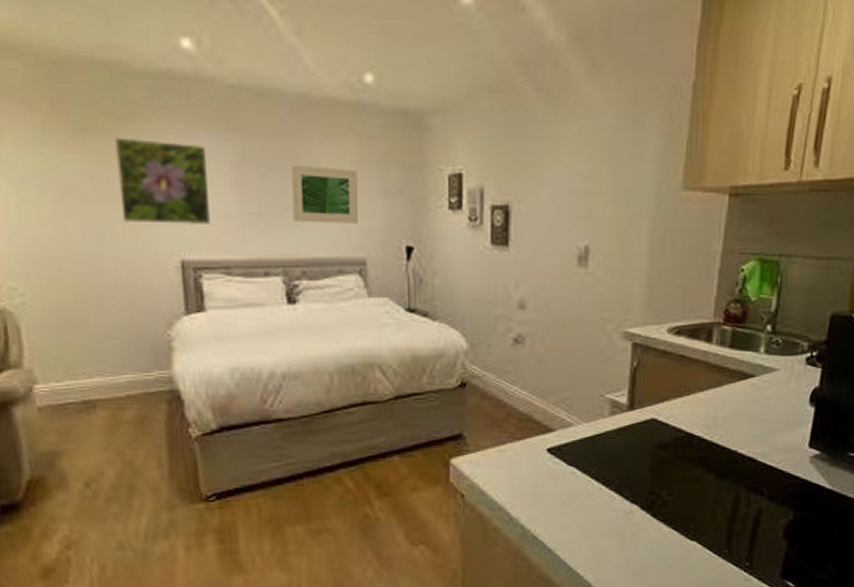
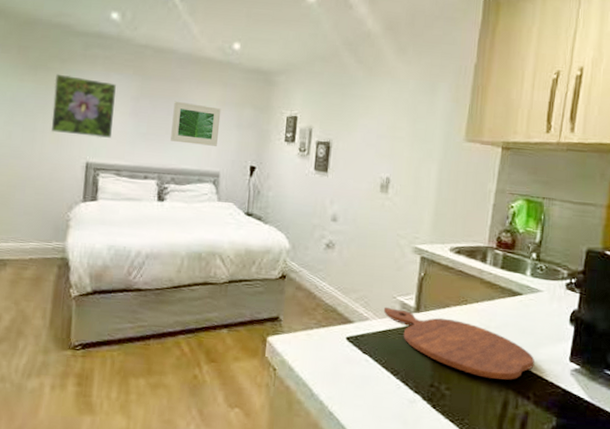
cutting board: none [590,407,769,477] -> present [383,306,535,380]

